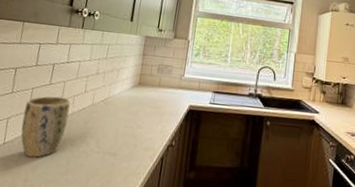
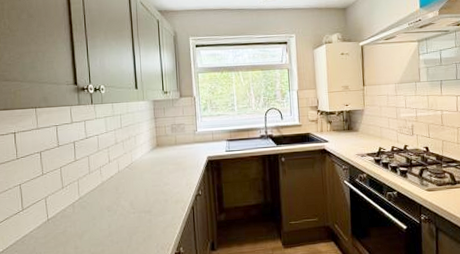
plant pot: present [21,96,71,158] -> none [58,170,100,228]

